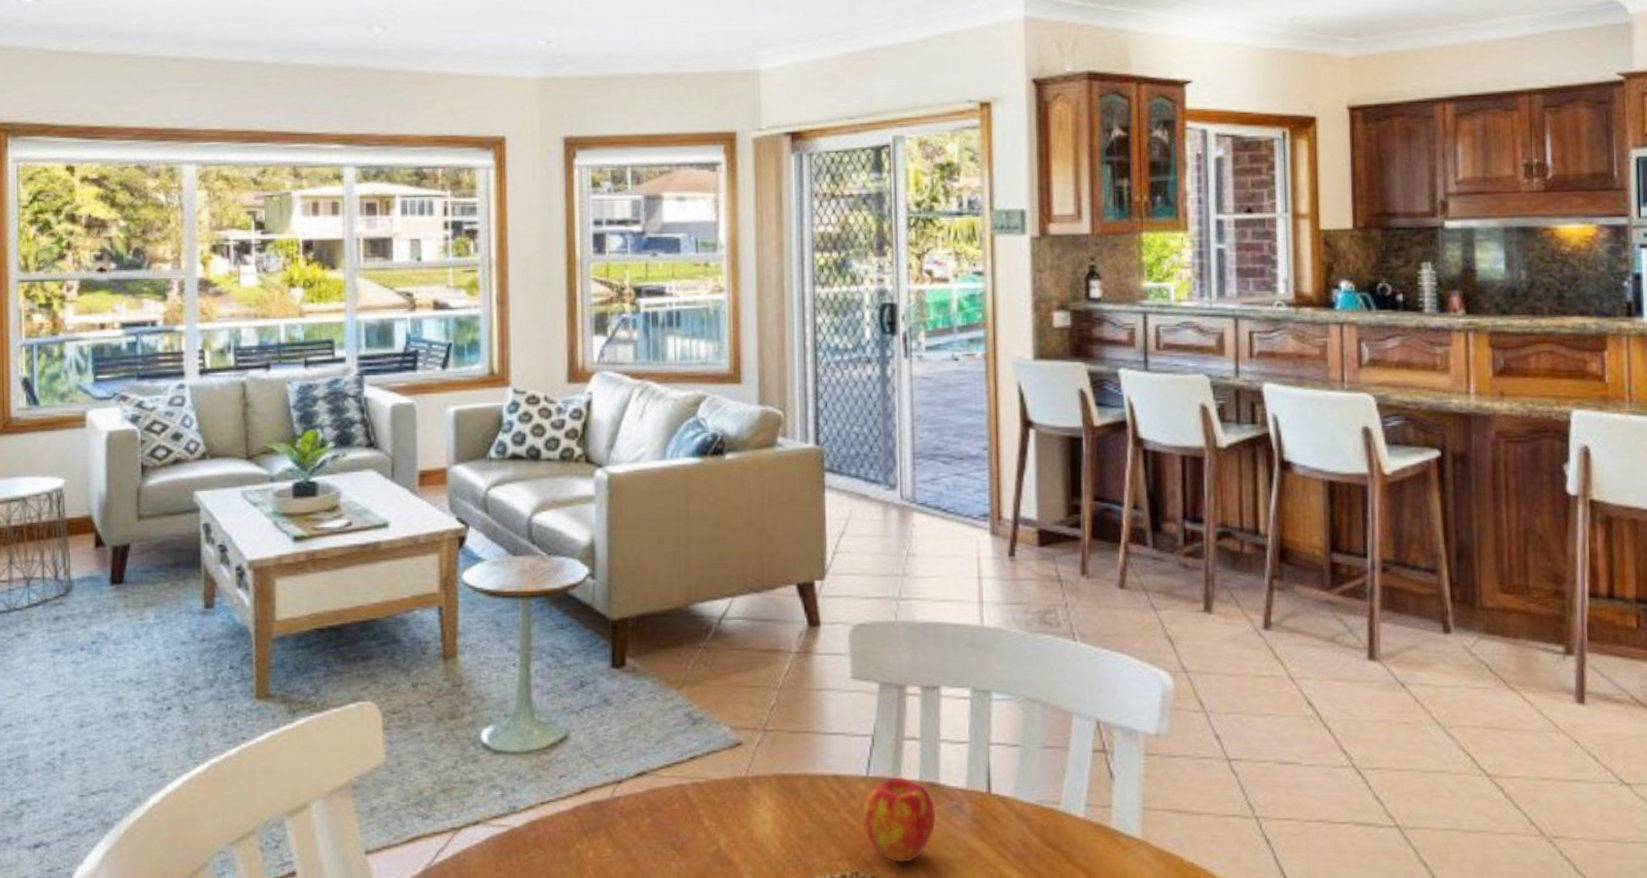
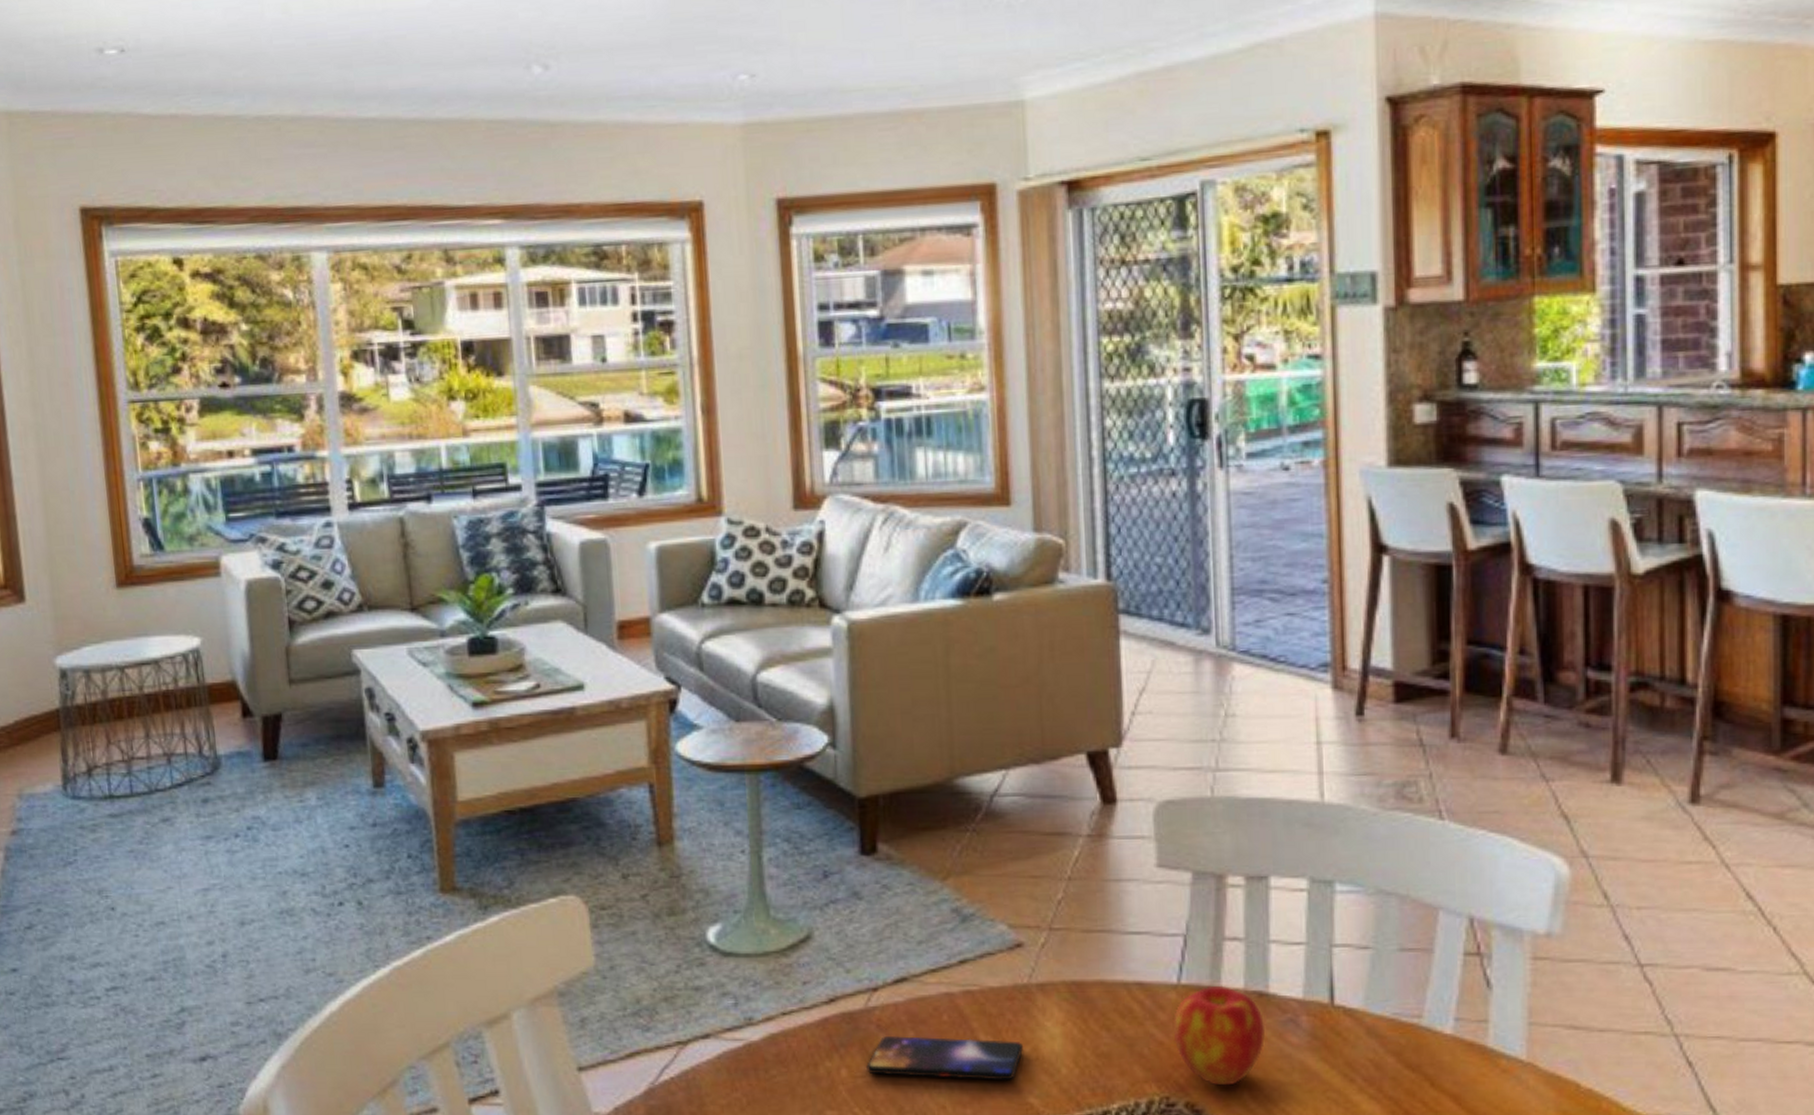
smartphone: none [610,822,740,860] -> present [866,1036,1023,1081]

